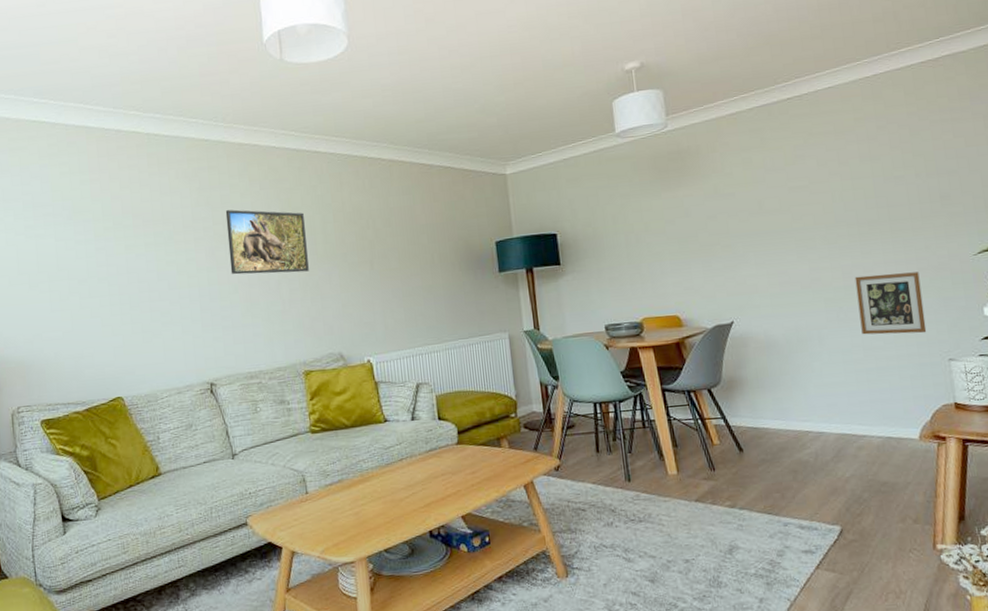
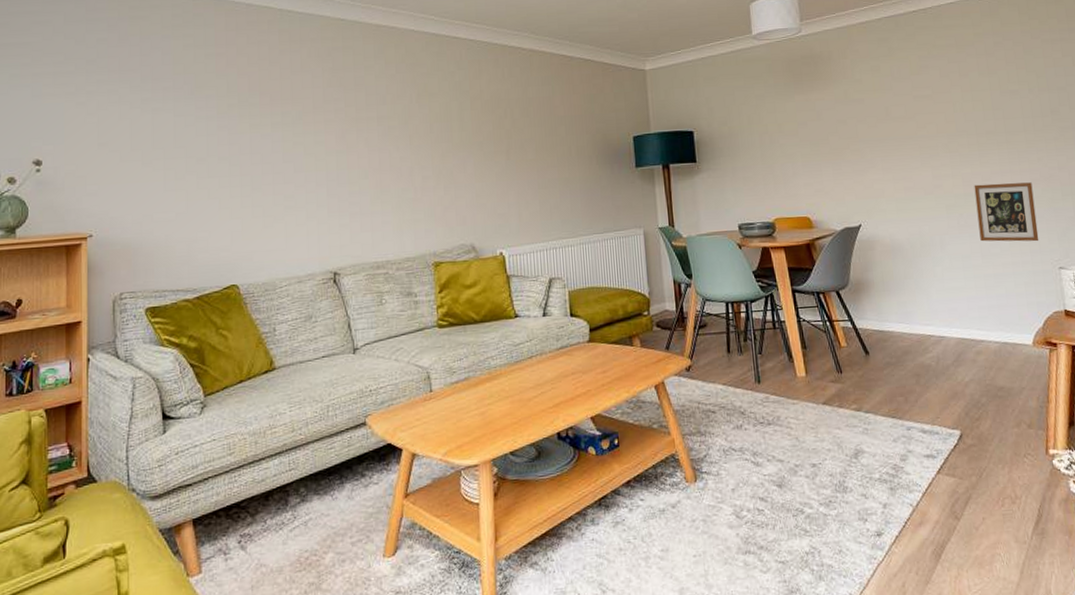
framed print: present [225,209,309,275] -> none [358,92,443,160]

